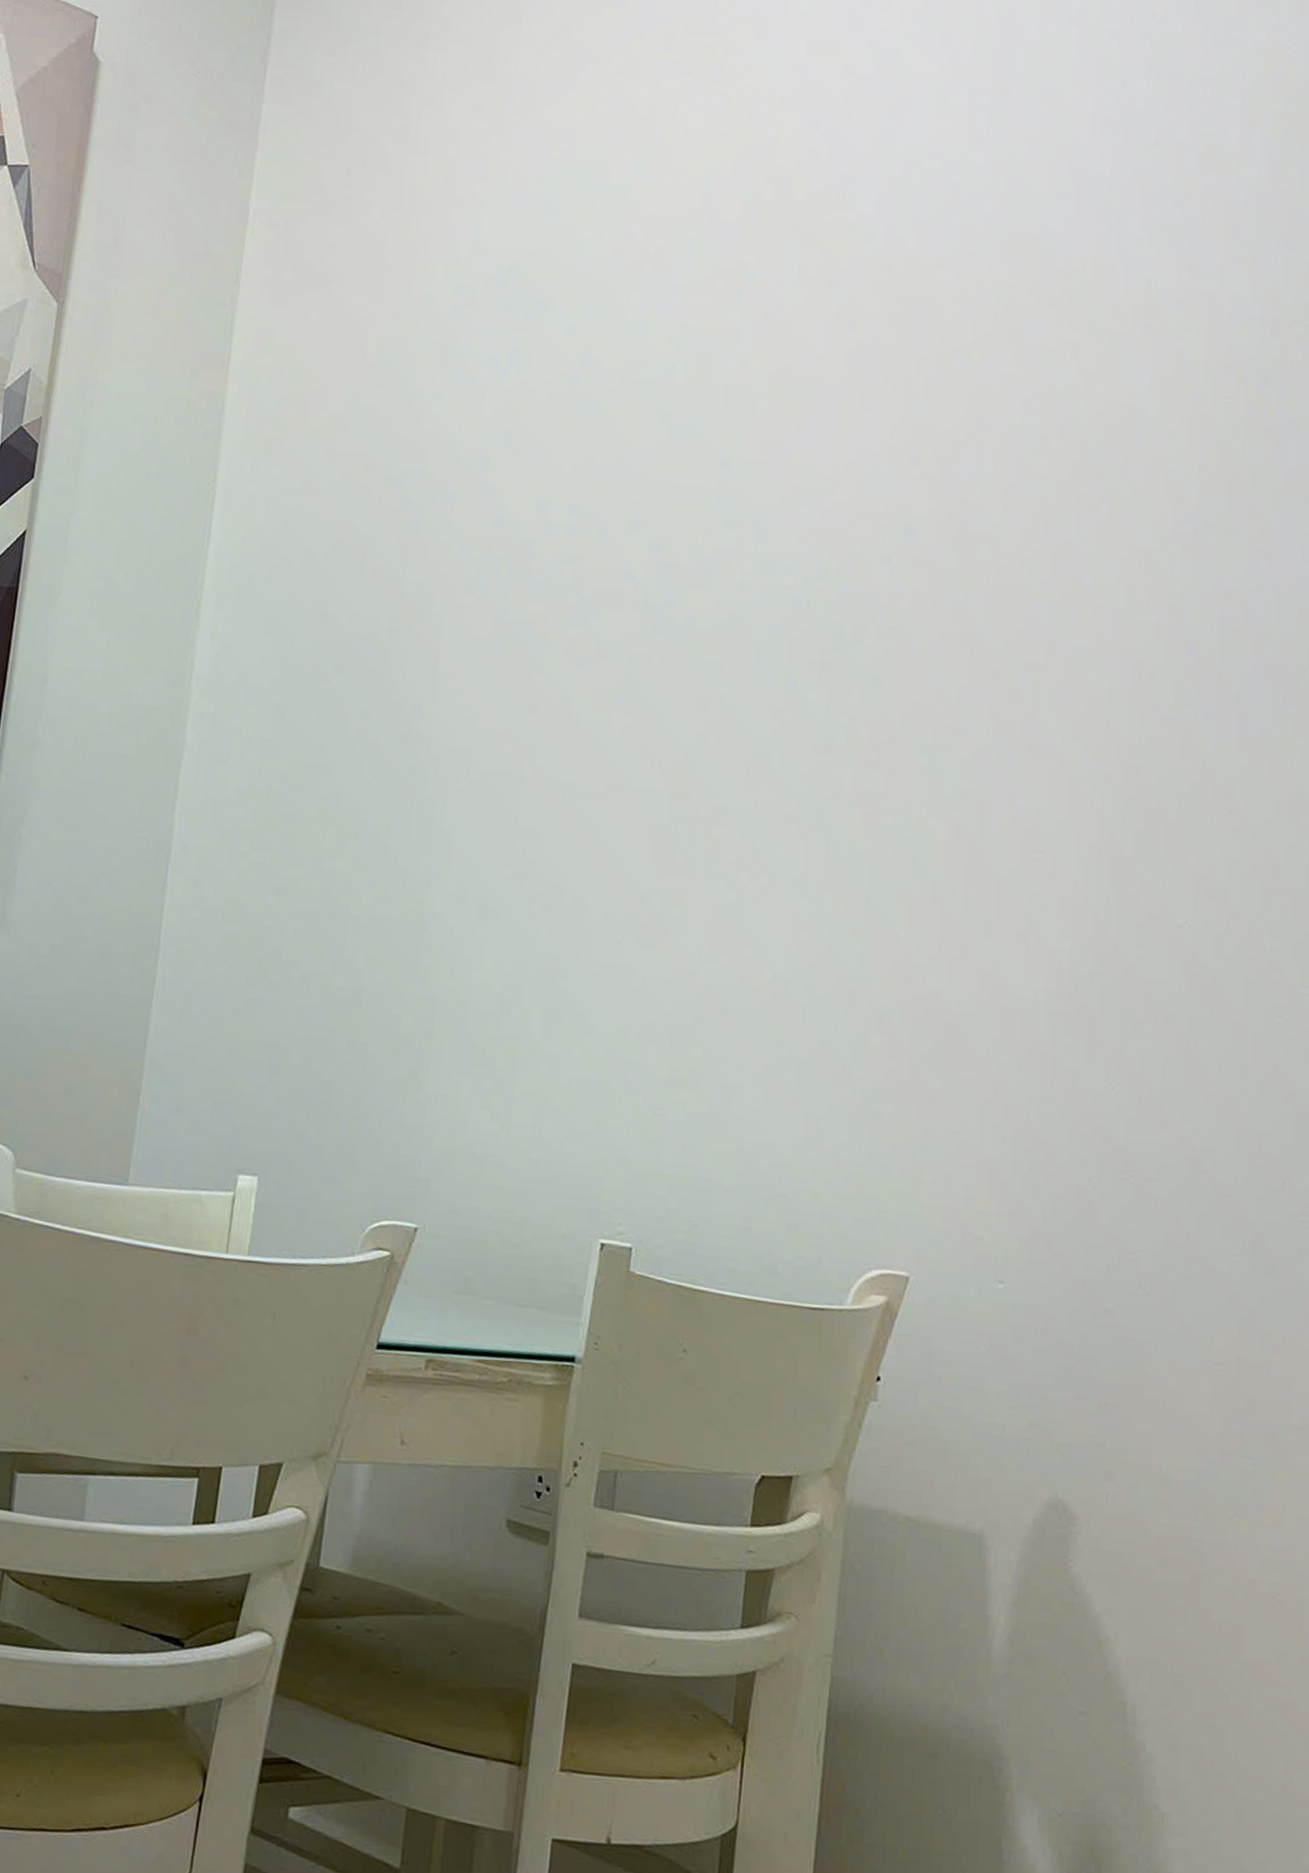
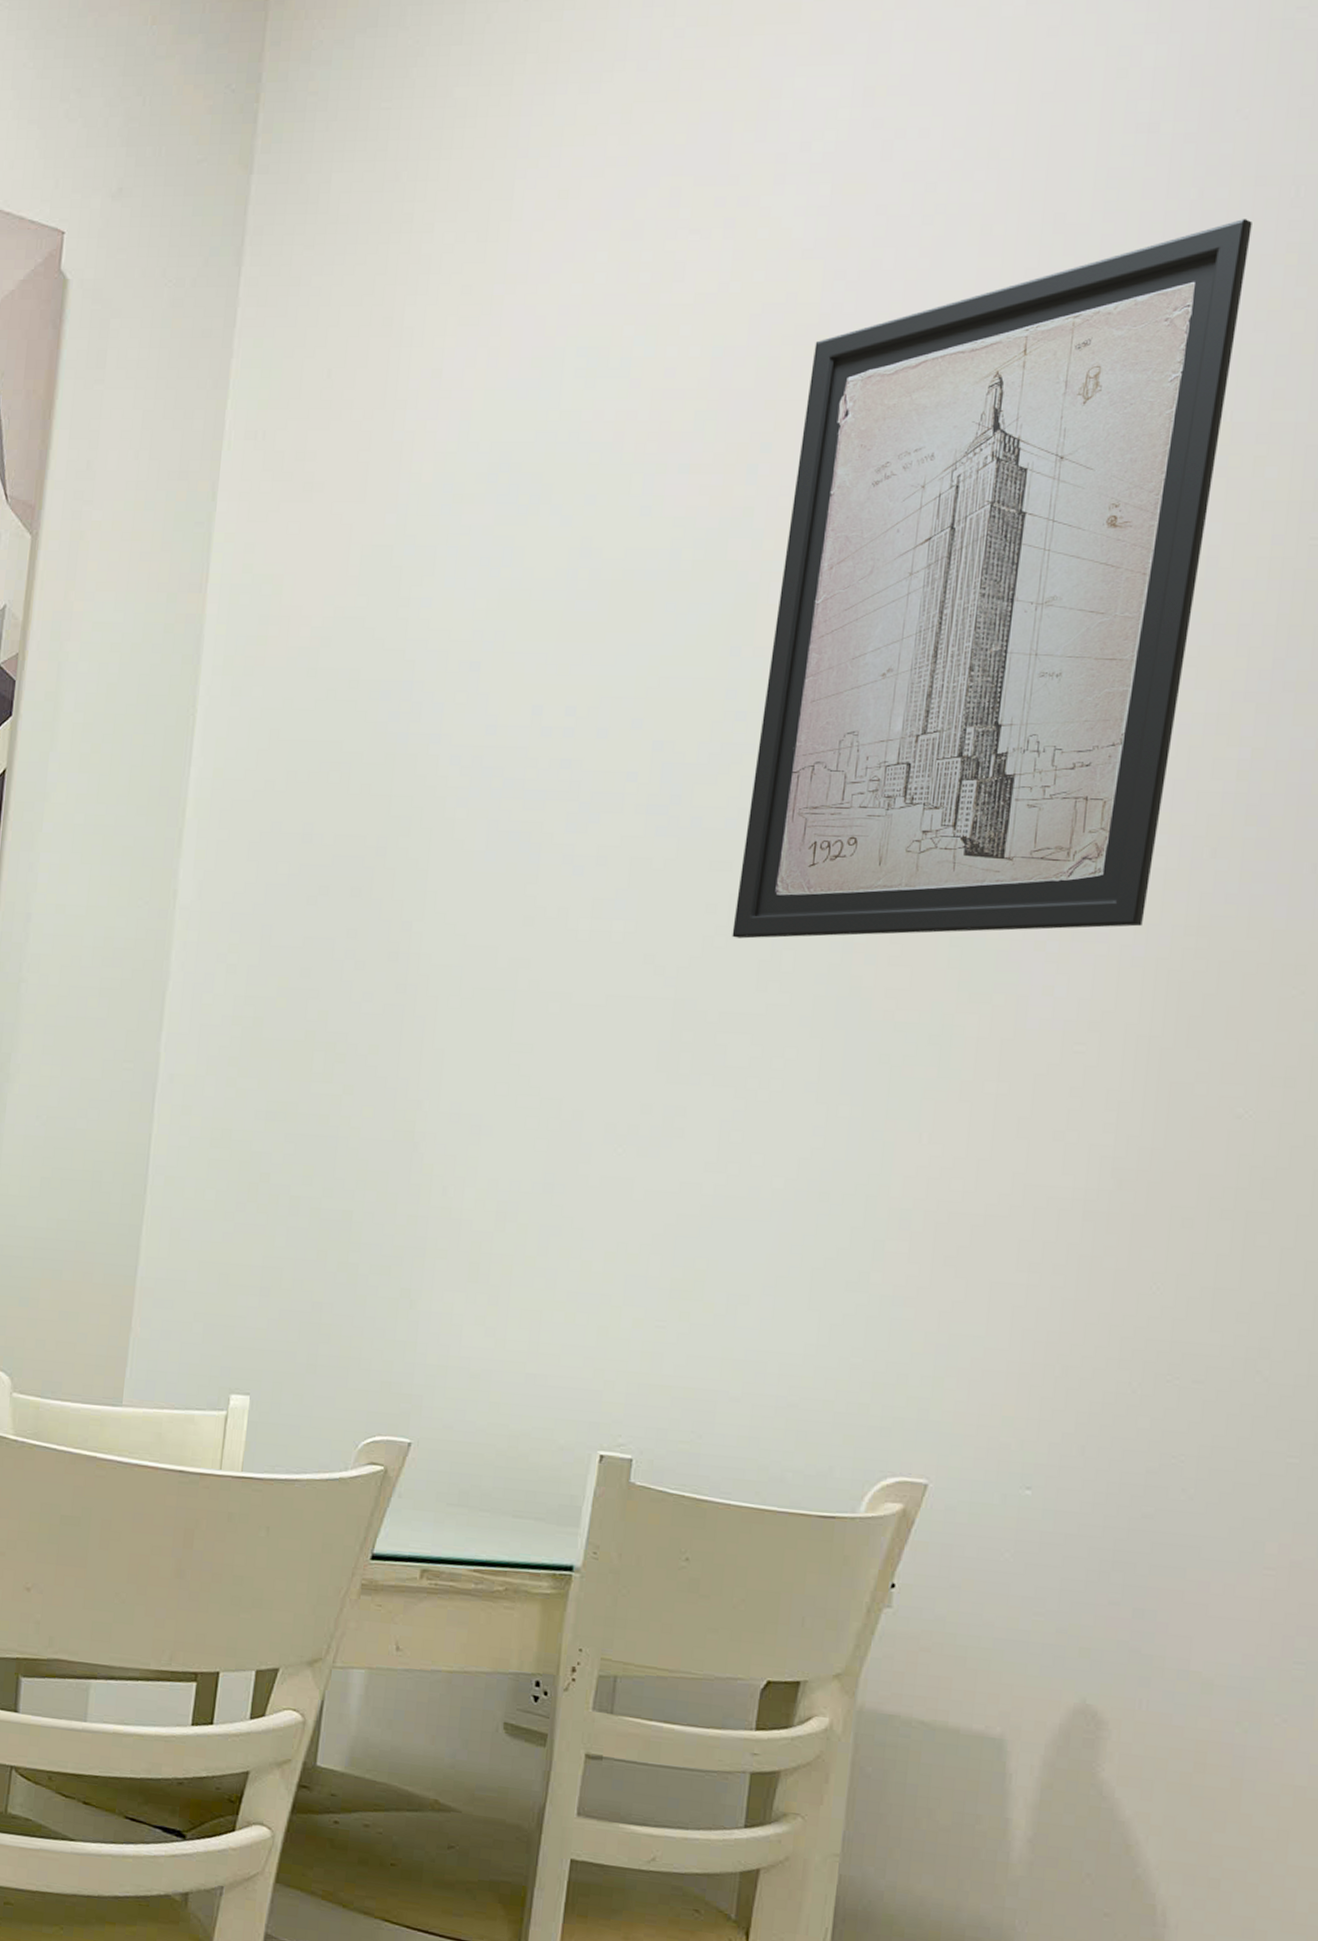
wall art: none [723,109,1168,743] -> present [732,219,1252,939]

